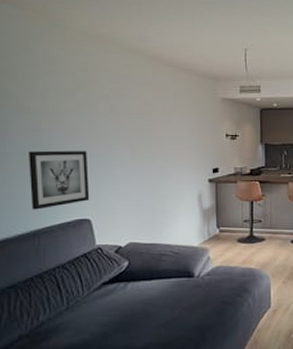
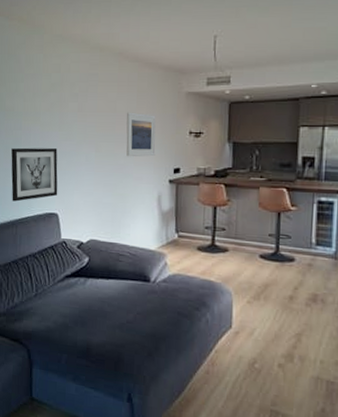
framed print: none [164,115,194,159] -> present [126,112,156,157]

